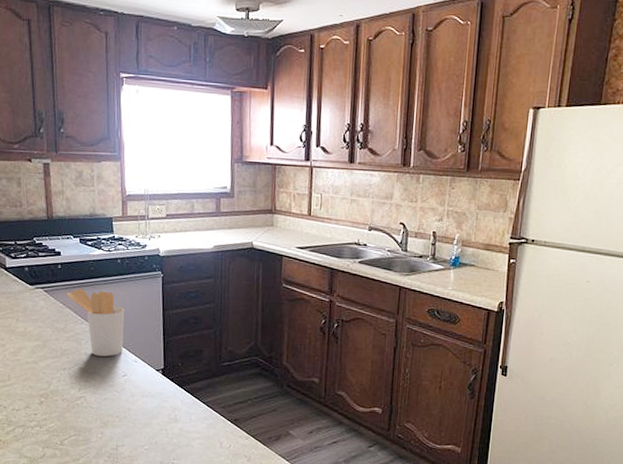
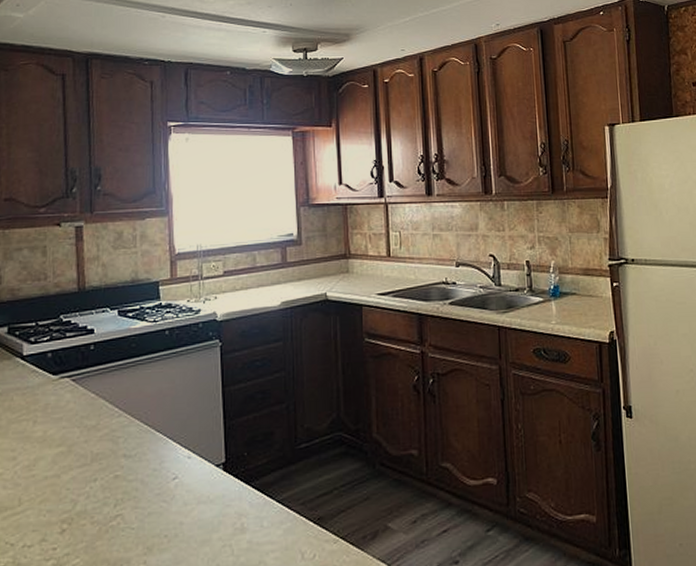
utensil holder: present [66,288,124,357] -> none [100,372,173,457]

